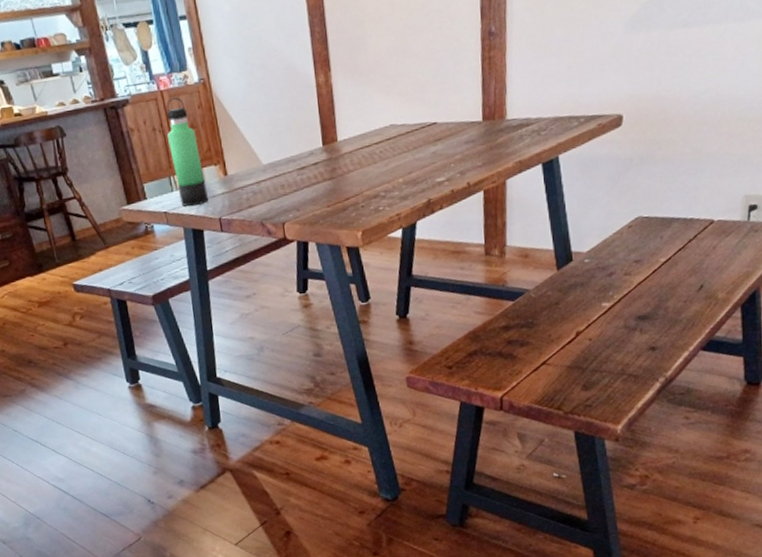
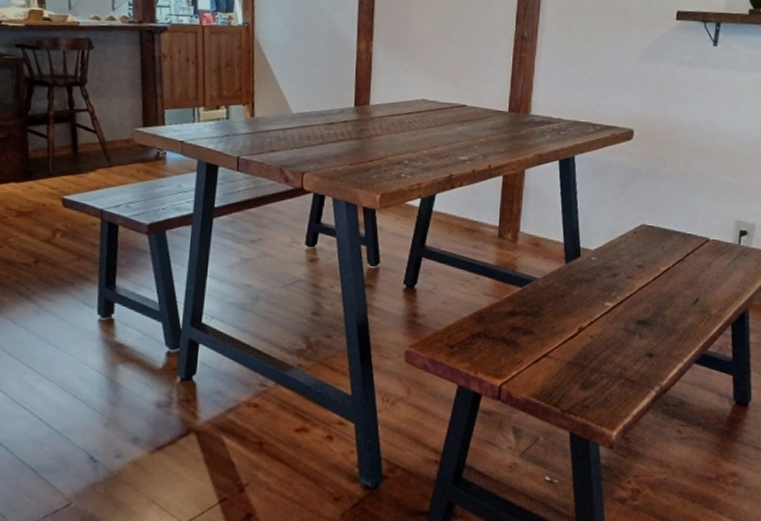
thermos bottle: present [166,96,208,207] -> none [199,33,231,140]

